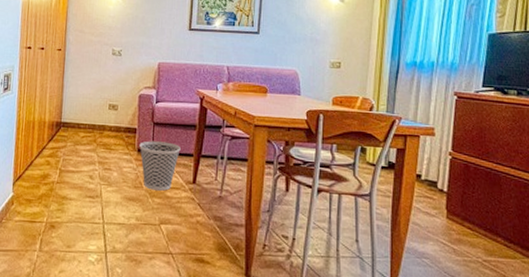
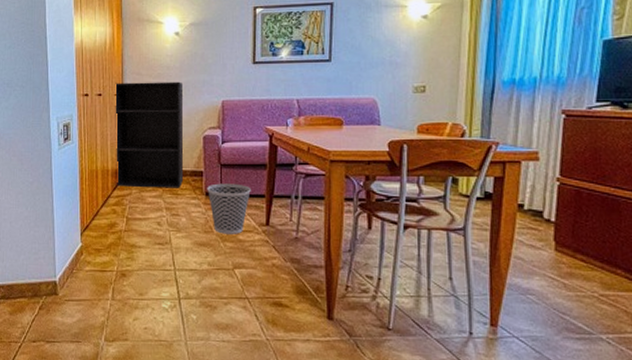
bookshelf: none [53,38,122,144] -> present [114,81,184,188]

